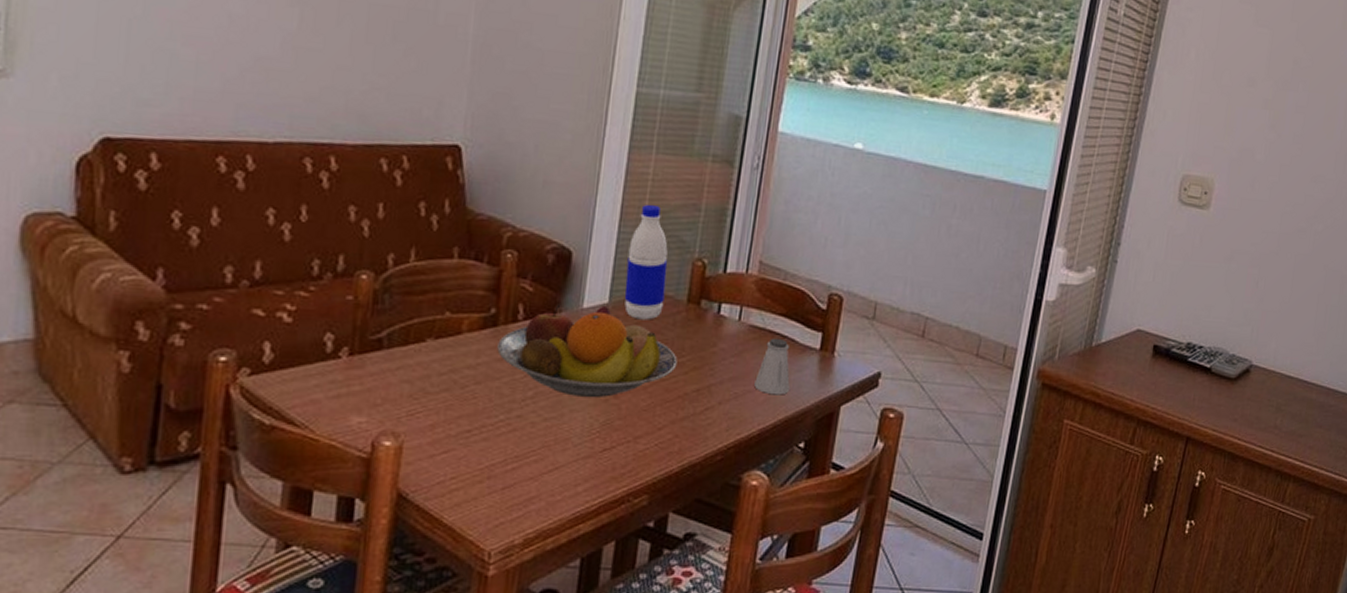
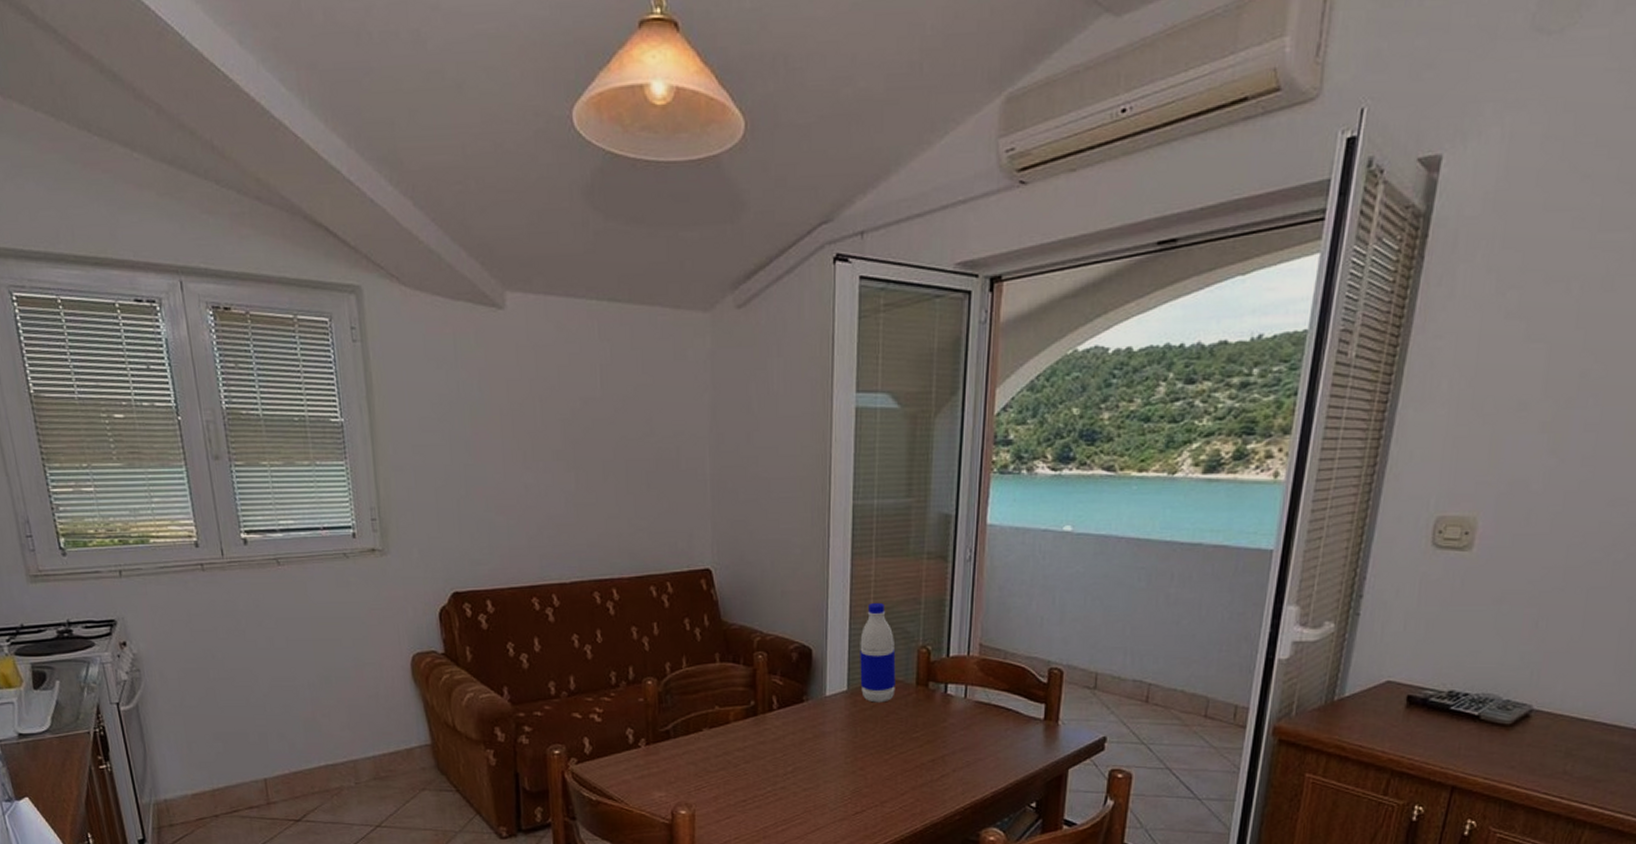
fruit bowl: present [497,304,677,397] -> none [759,692,912,770]
saltshaker: present [754,338,791,395] -> none [984,711,1019,762]

